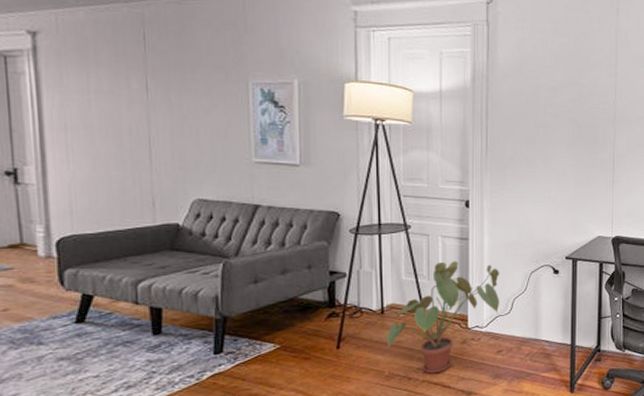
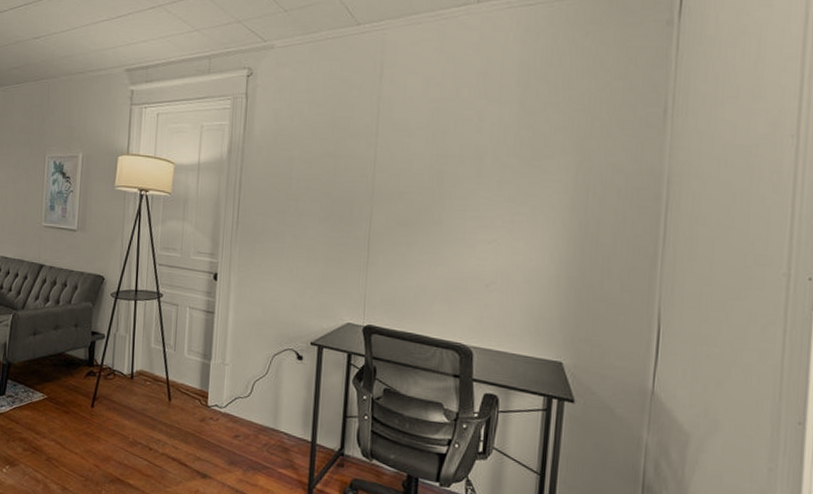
house plant: present [386,261,500,374] -> none [133,334,243,449]

